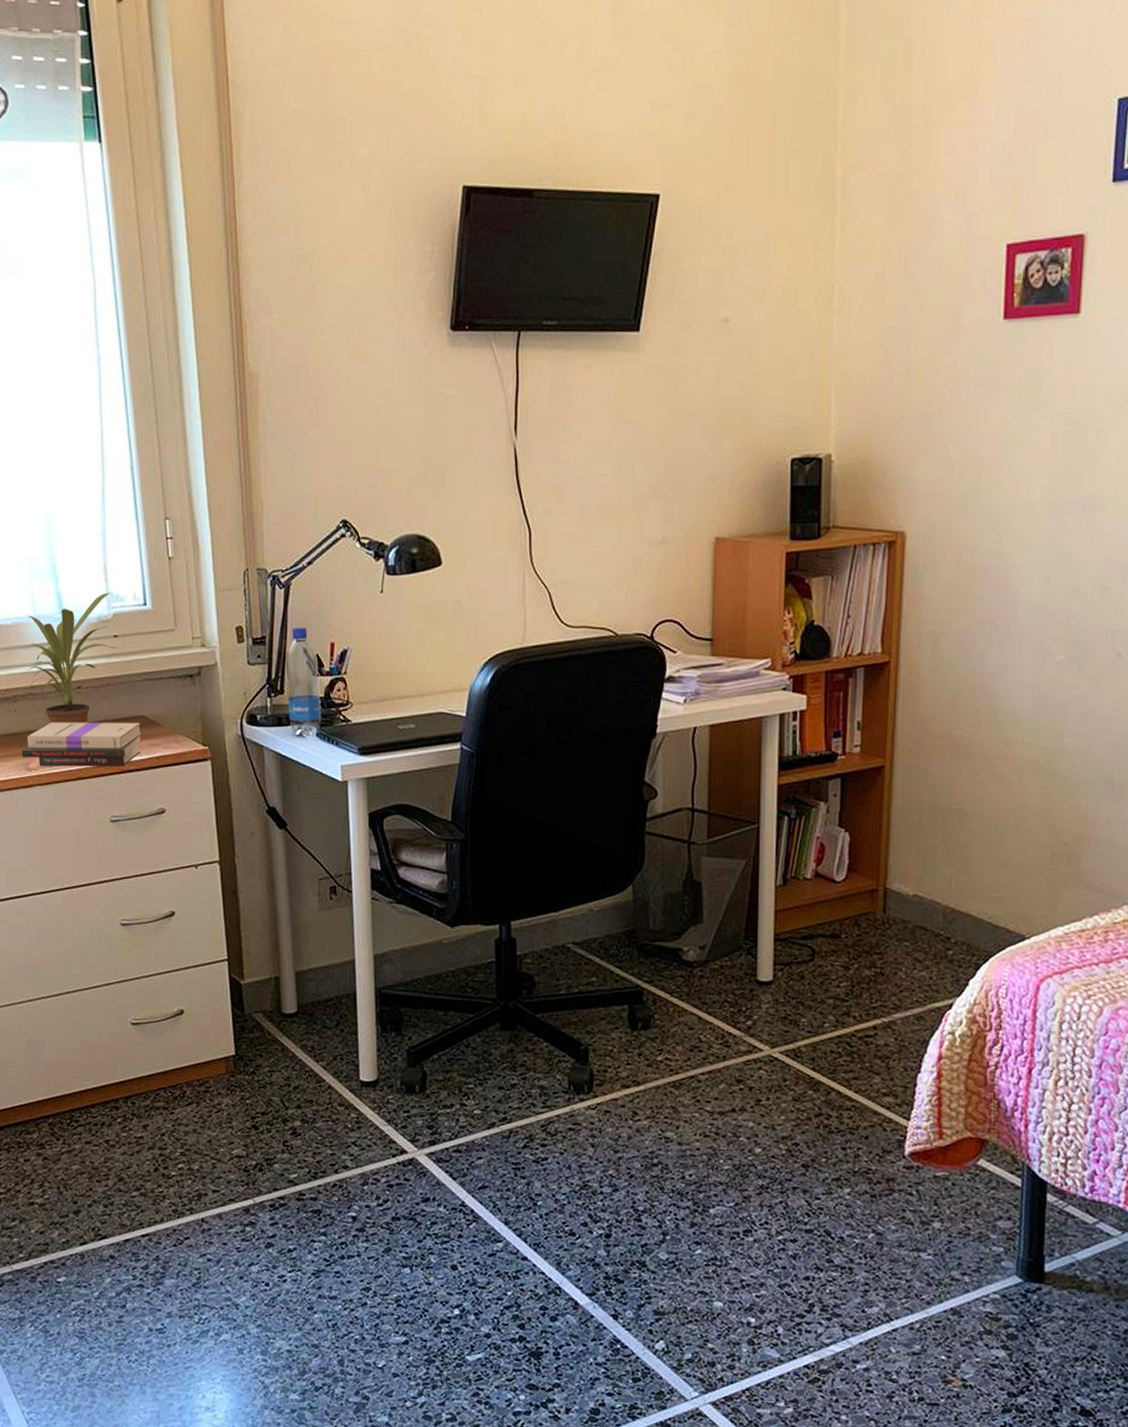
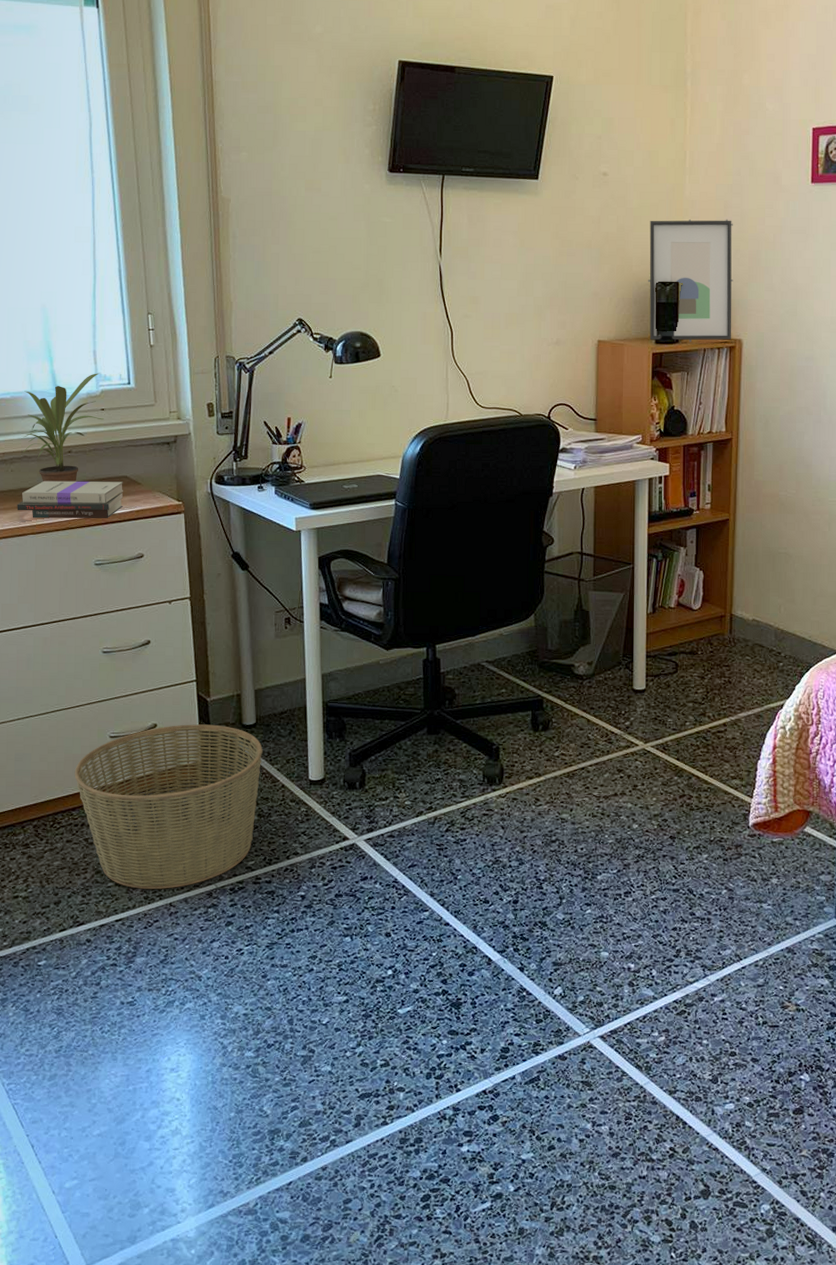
basket: none [92,1011,307,1203] -> present [74,724,264,890]
bottle: present [286,627,322,737] -> none [249,405,280,494]
picture frame: none [781,372,896,538] -> present [648,219,734,343]

